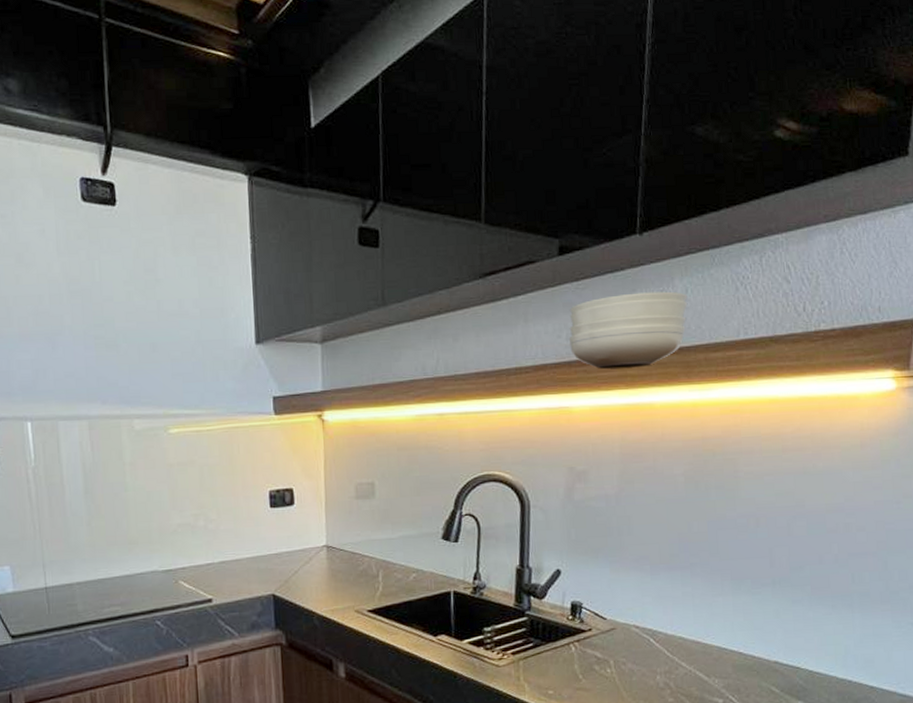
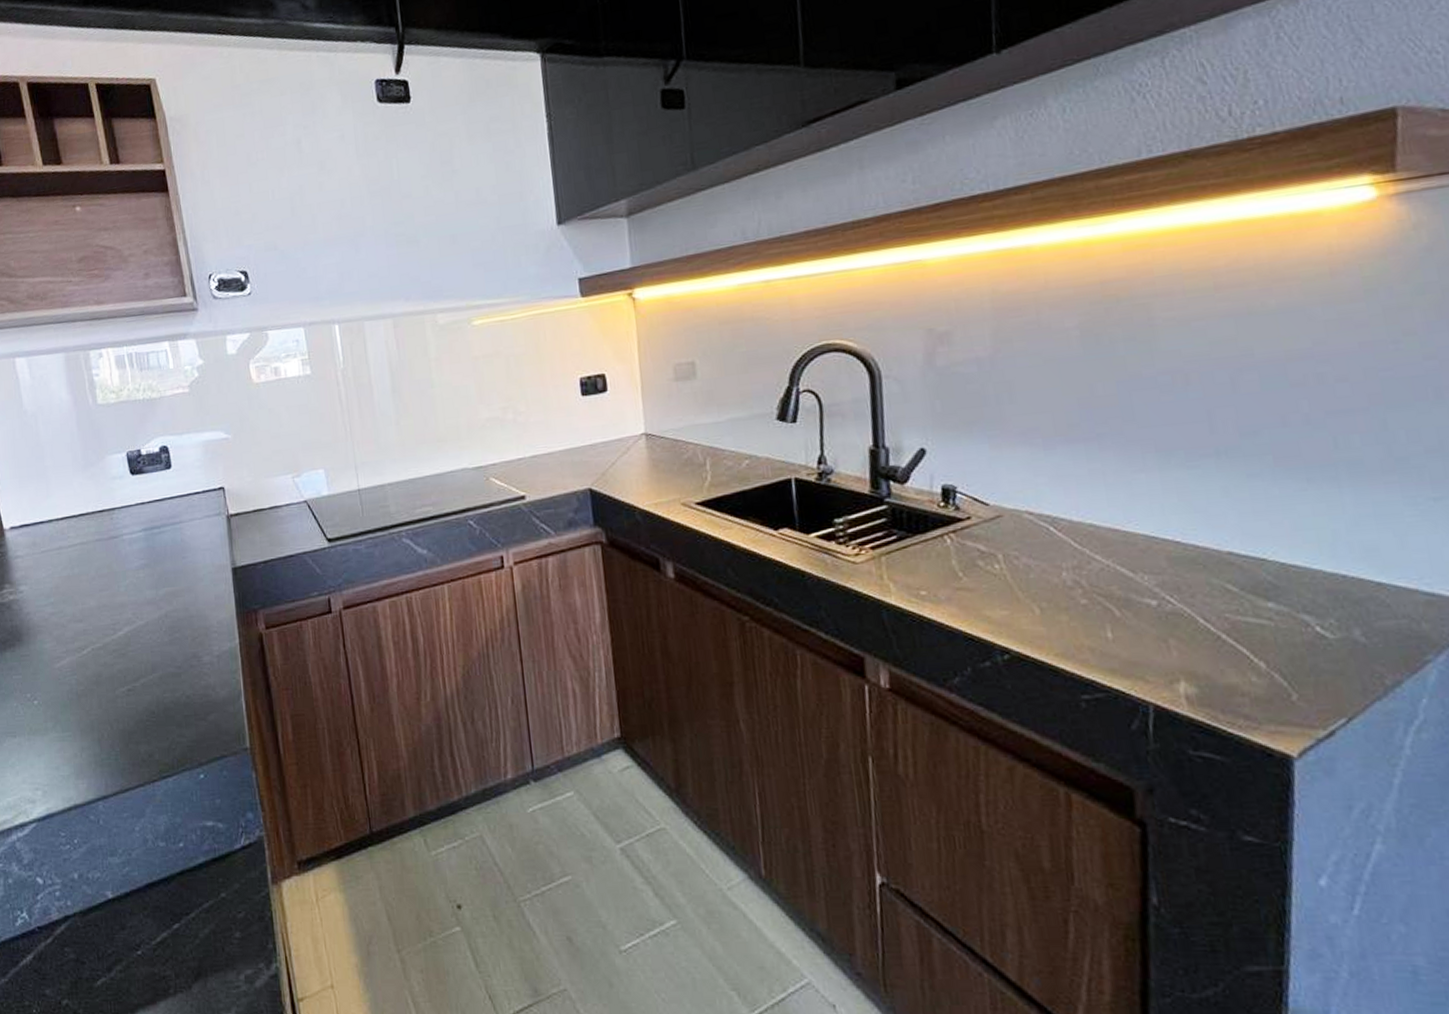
bowl: present [569,291,688,370] -> none [914,113,1068,213]

